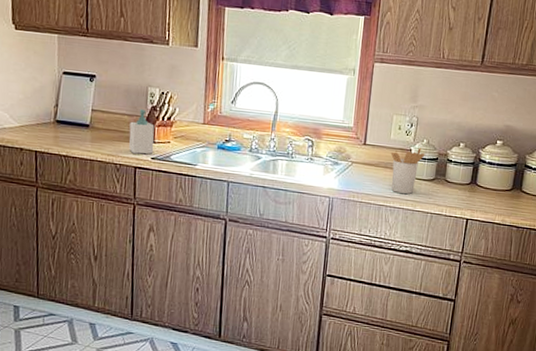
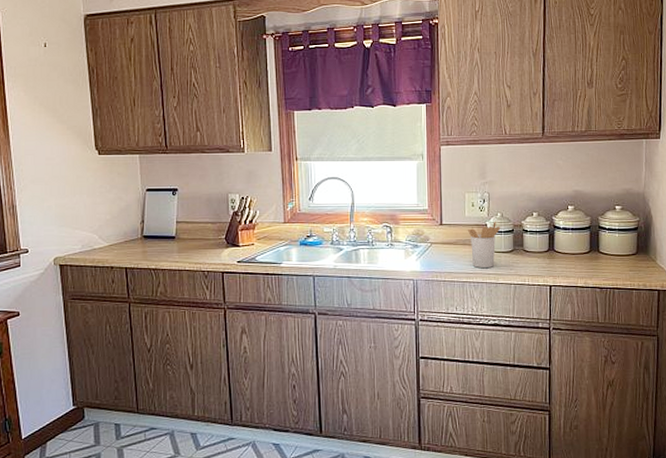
soap bottle: present [129,109,155,155] -> none [214,216,239,259]

